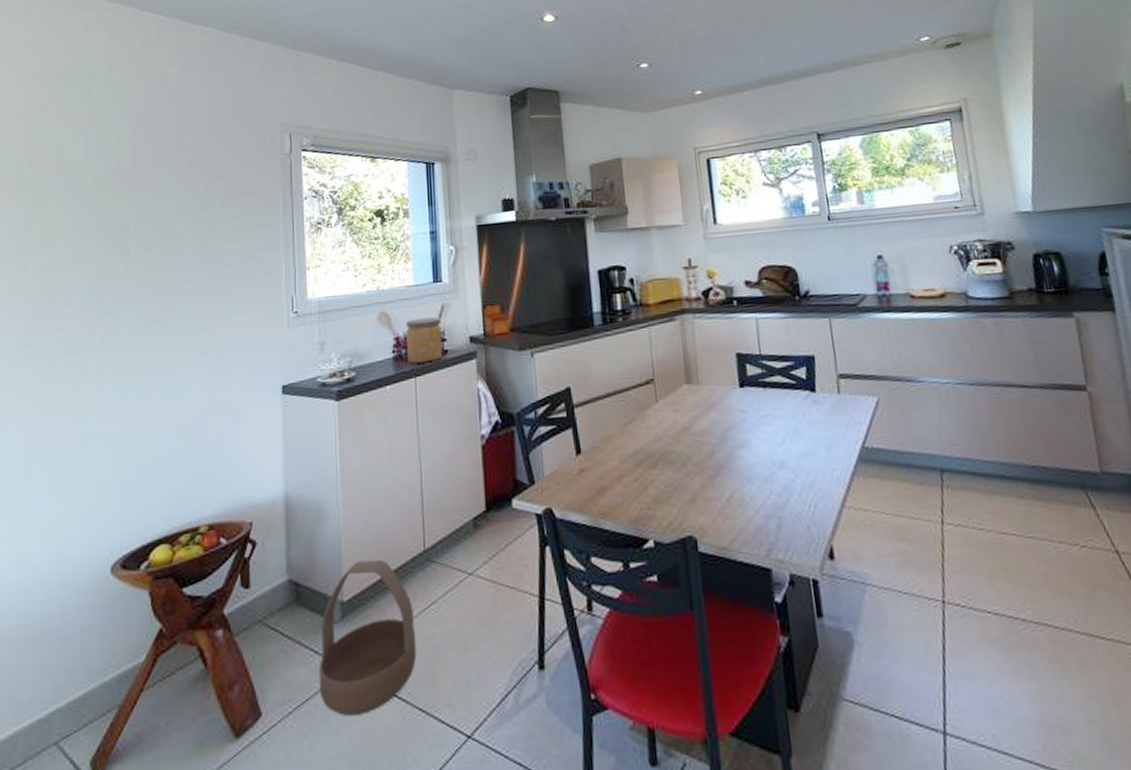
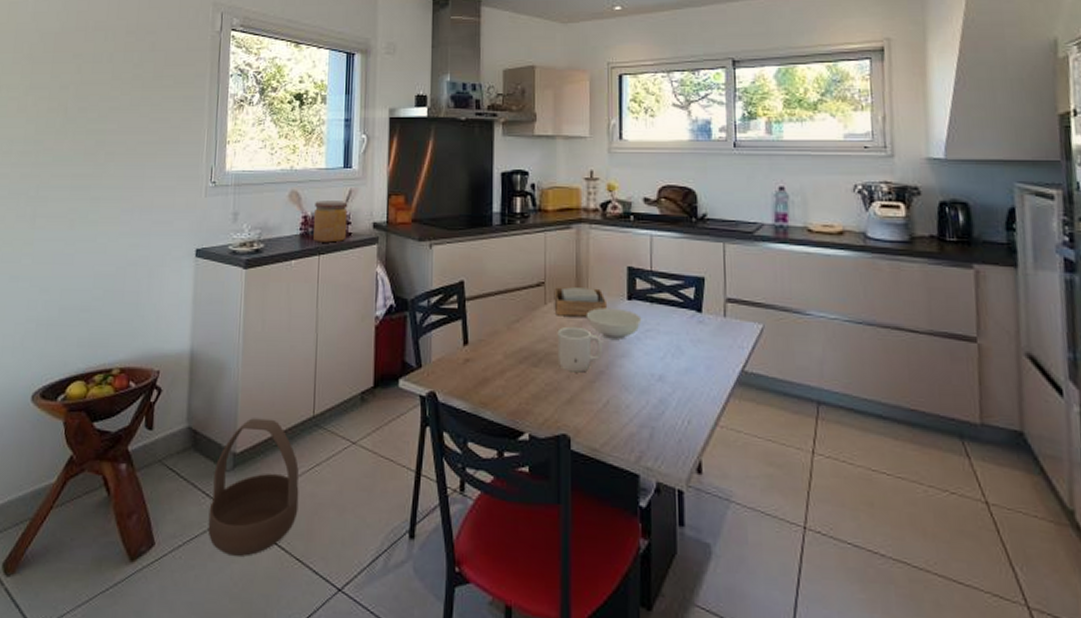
napkin holder: none [664,379,721,413] -> present [554,287,608,317]
mug: none [672,421,721,470] -> present [557,326,604,373]
bowl: none [700,397,757,430] -> present [587,308,642,339]

